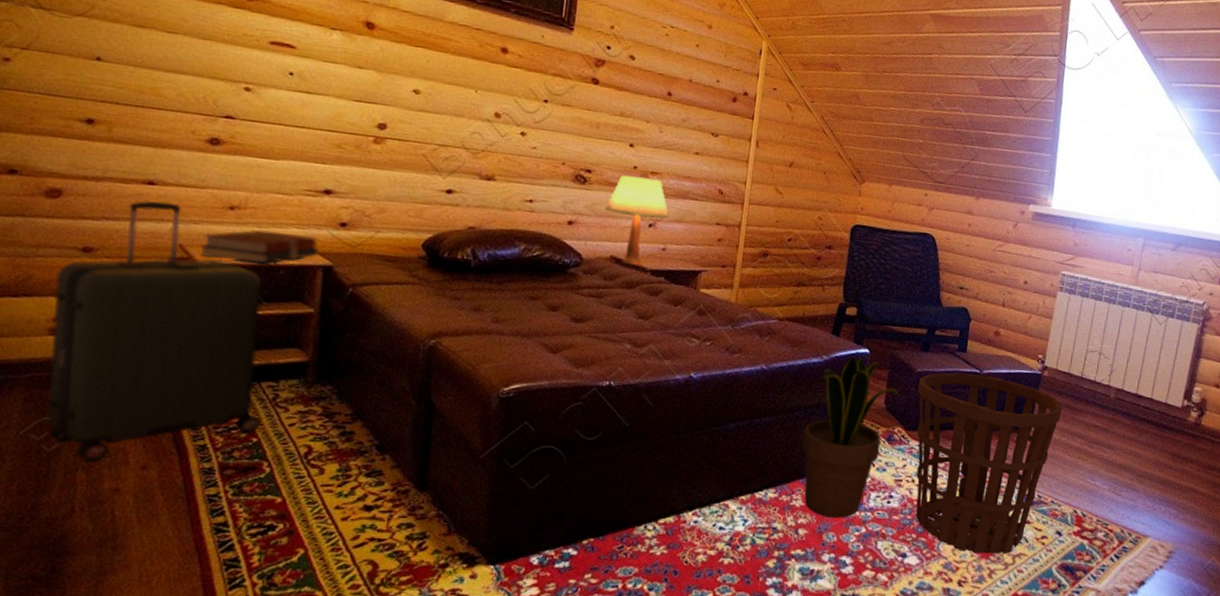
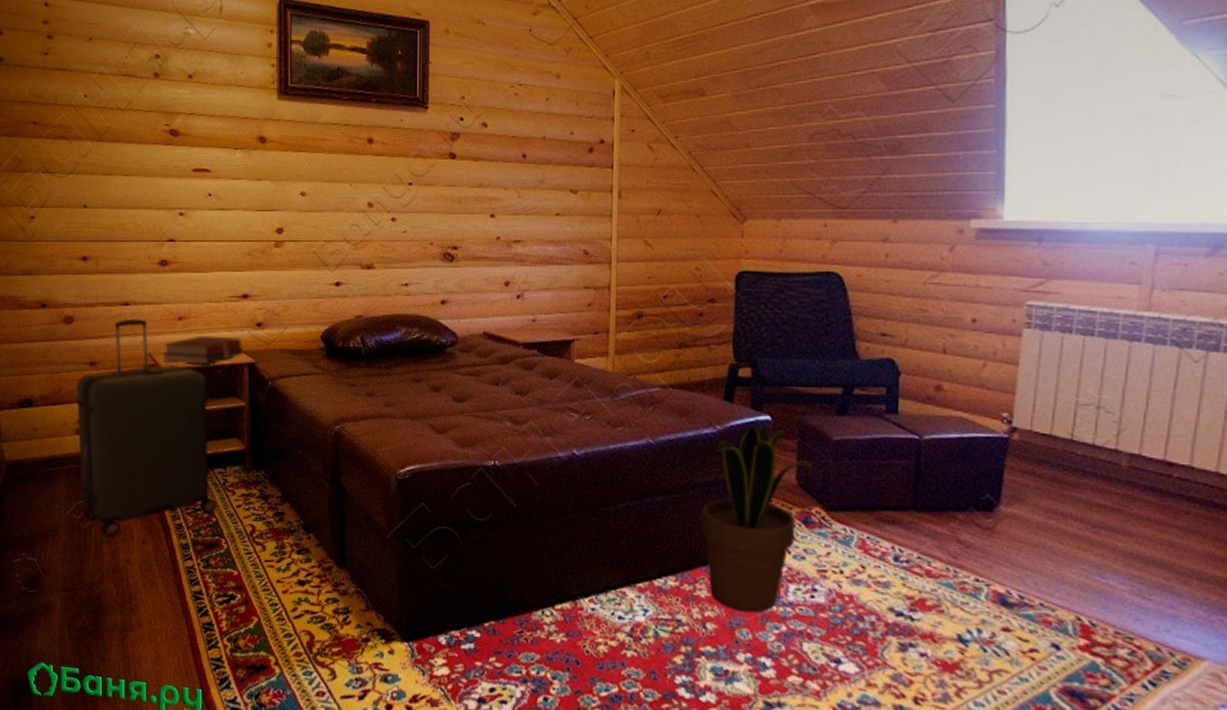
table lamp: present [605,173,669,266] -> none [473,243,535,340]
basket: present [916,372,1063,554] -> none [838,440,1046,668]

